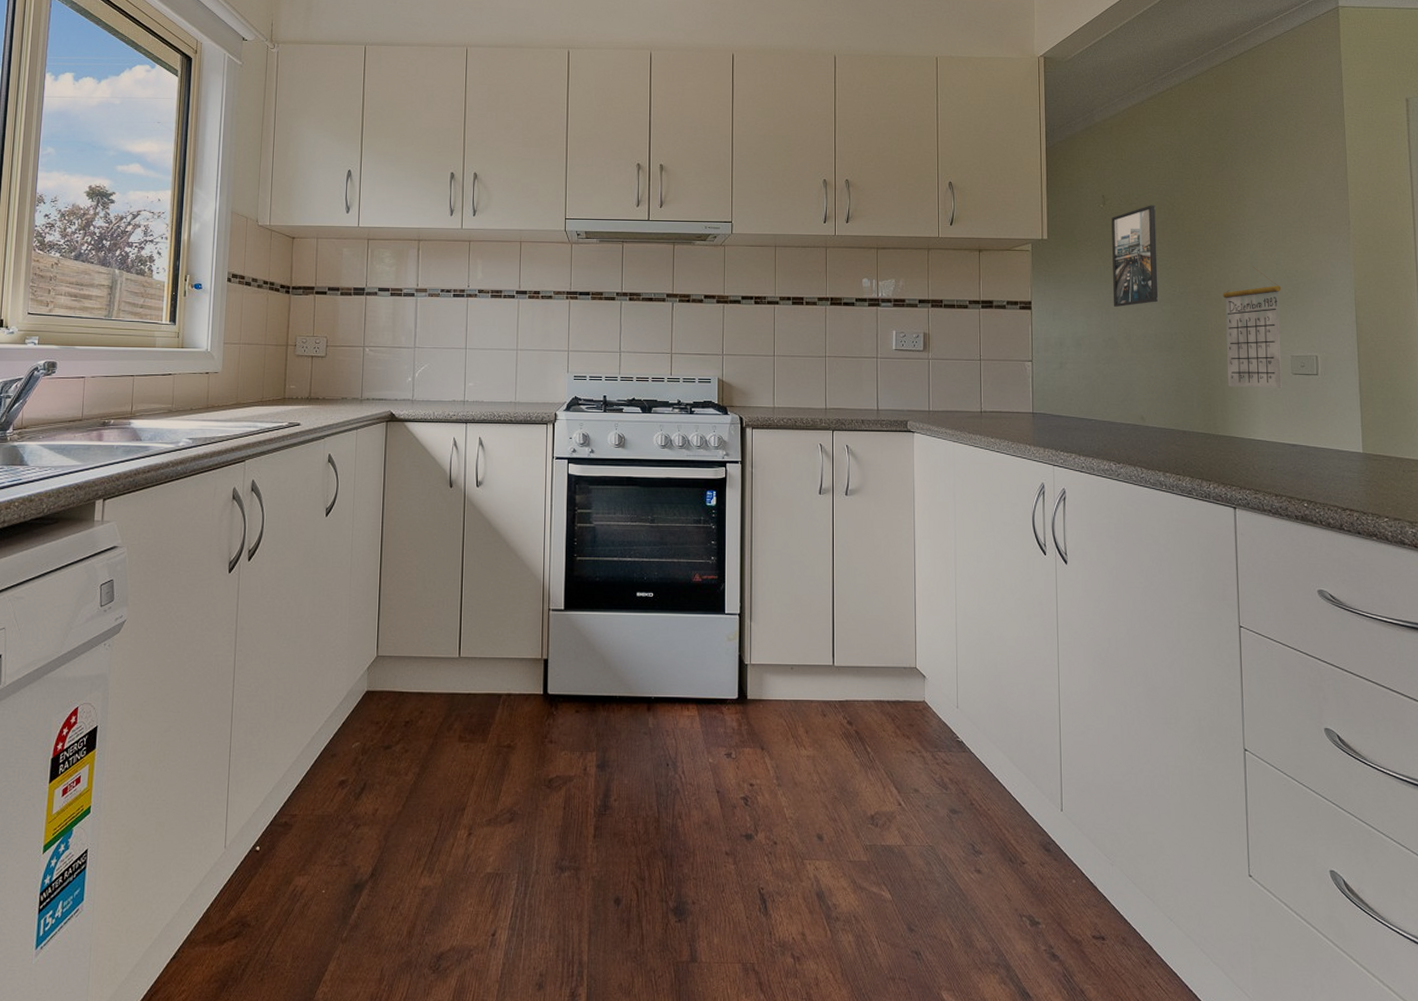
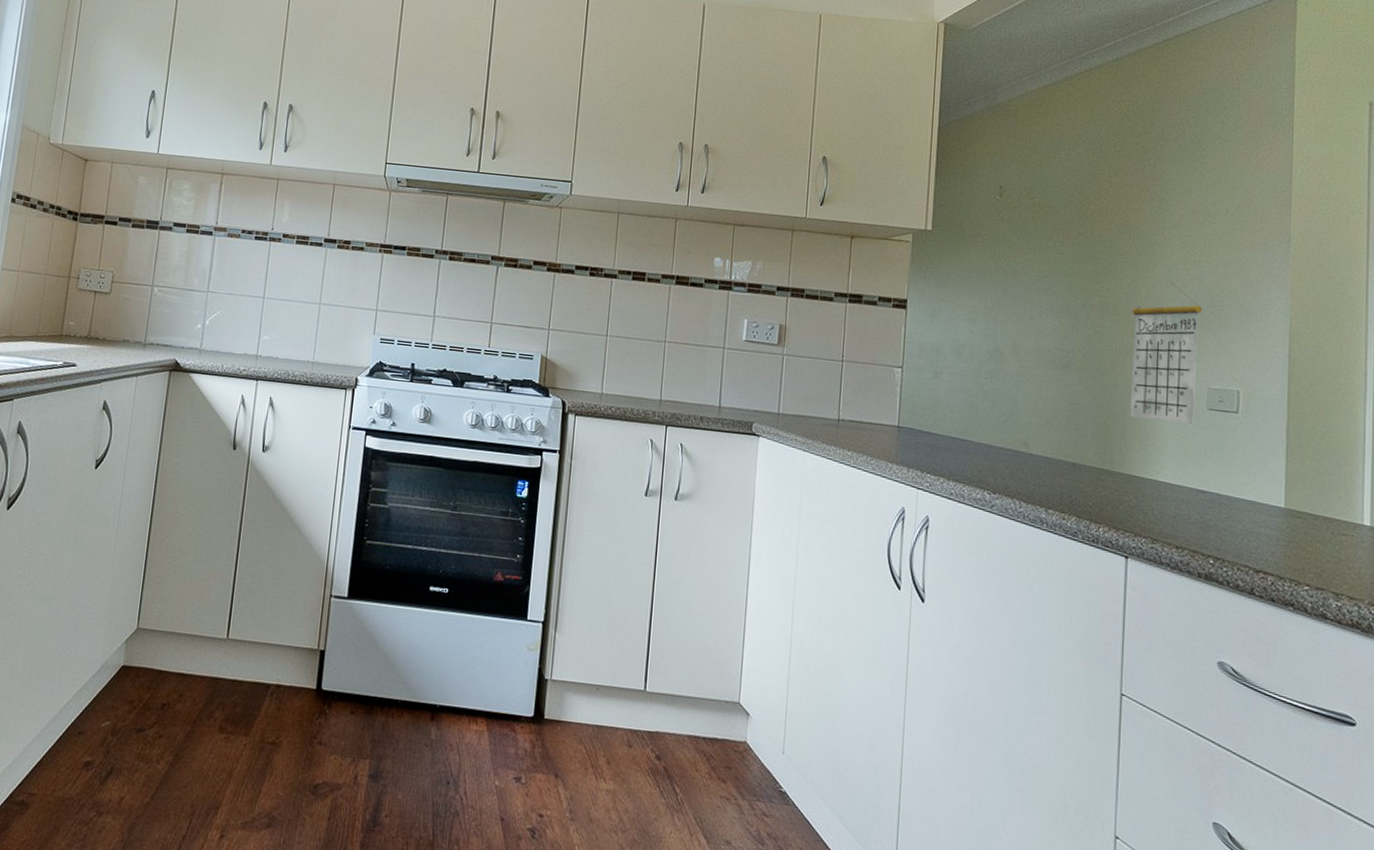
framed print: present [1111,205,1159,307] -> none [1002,201,1061,315]

